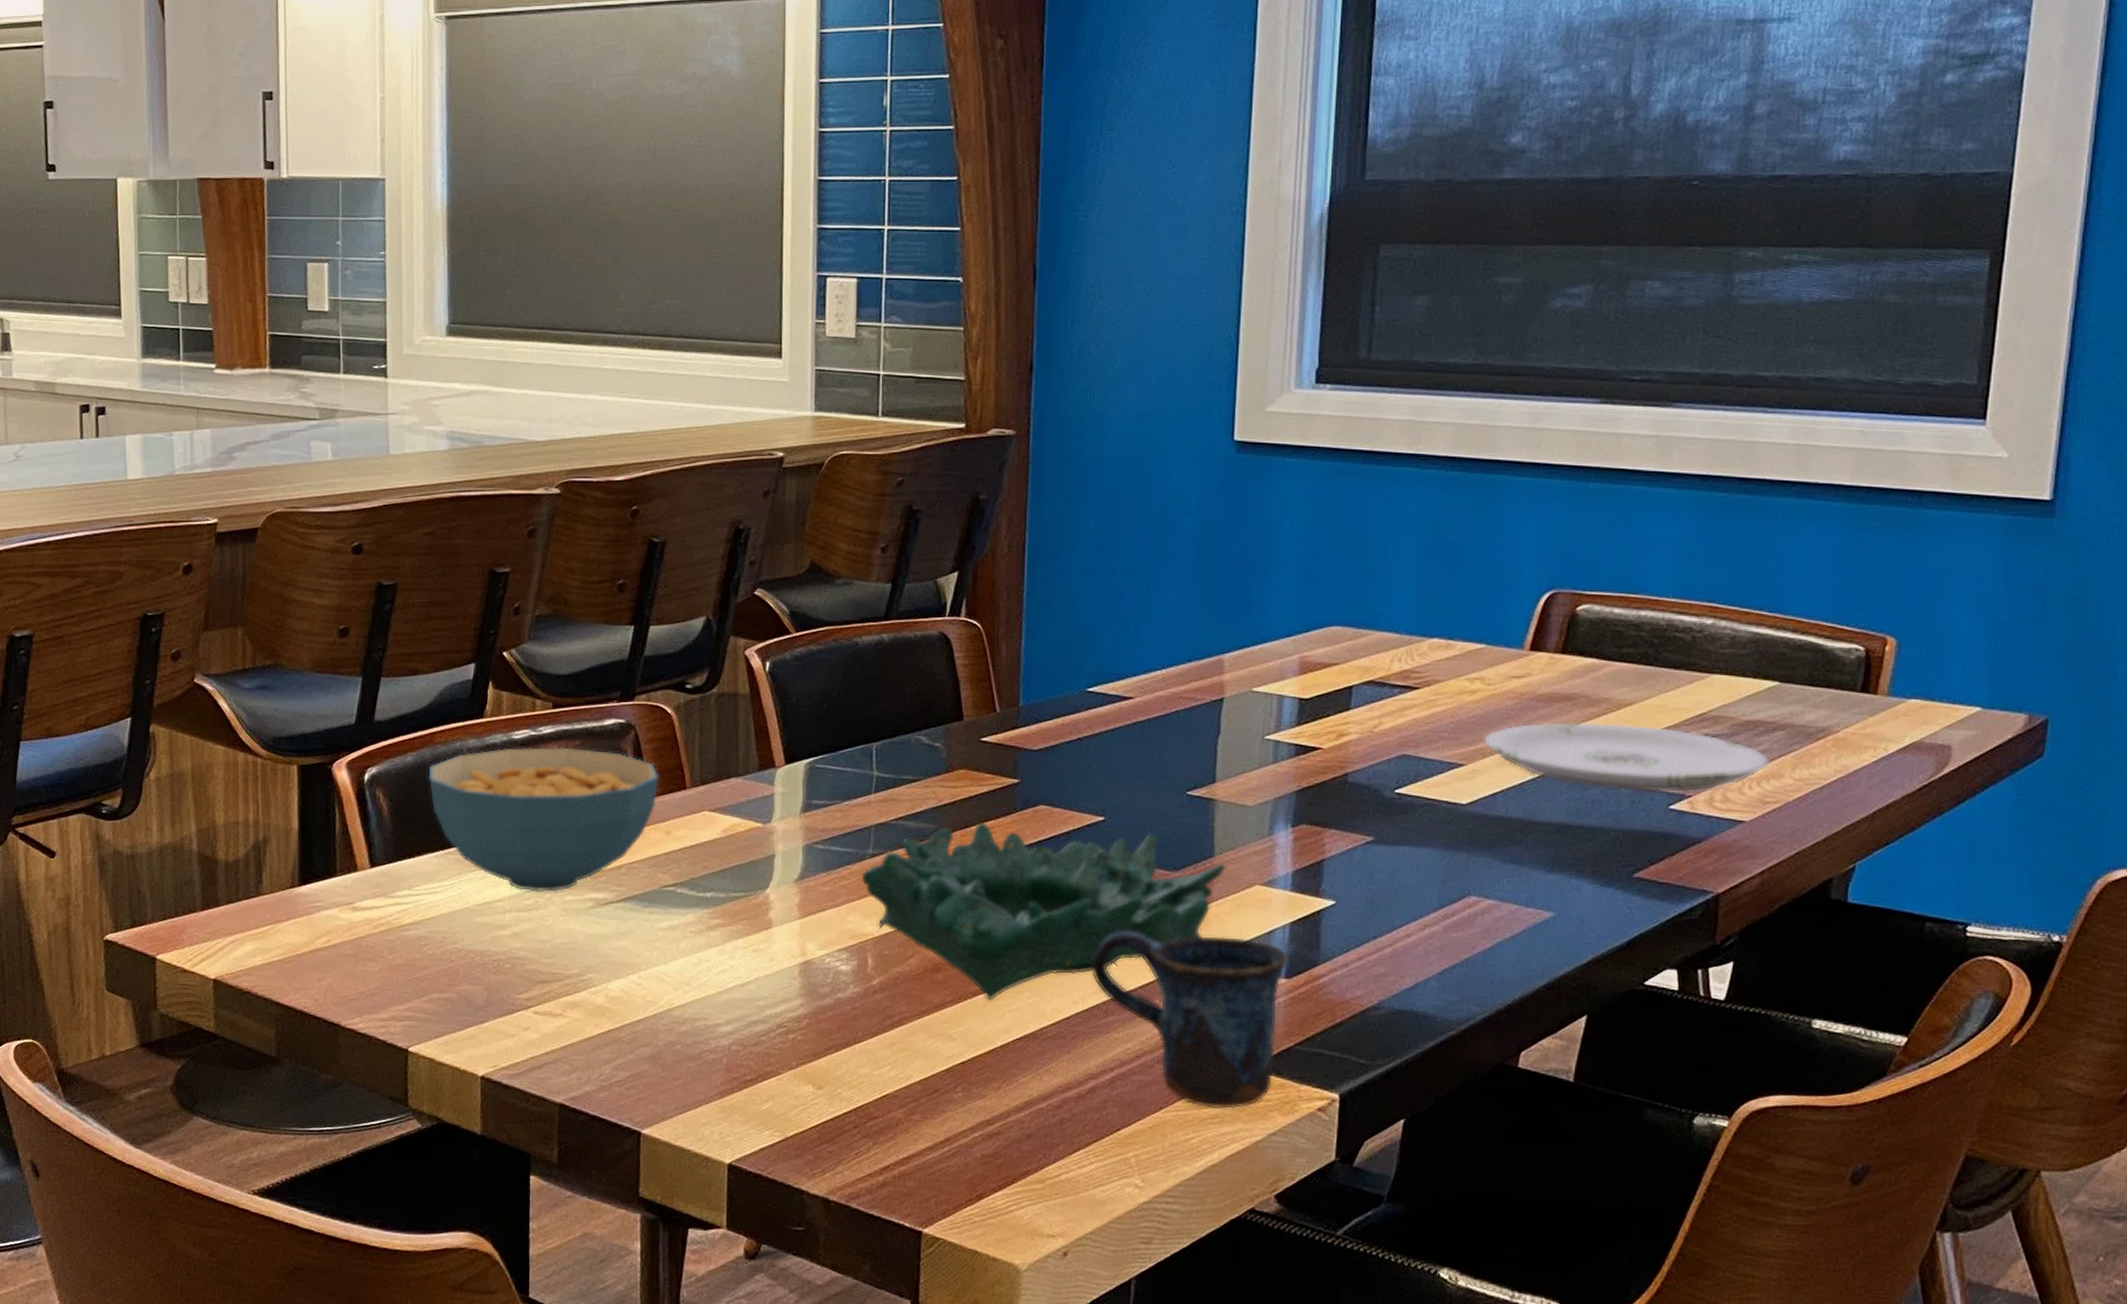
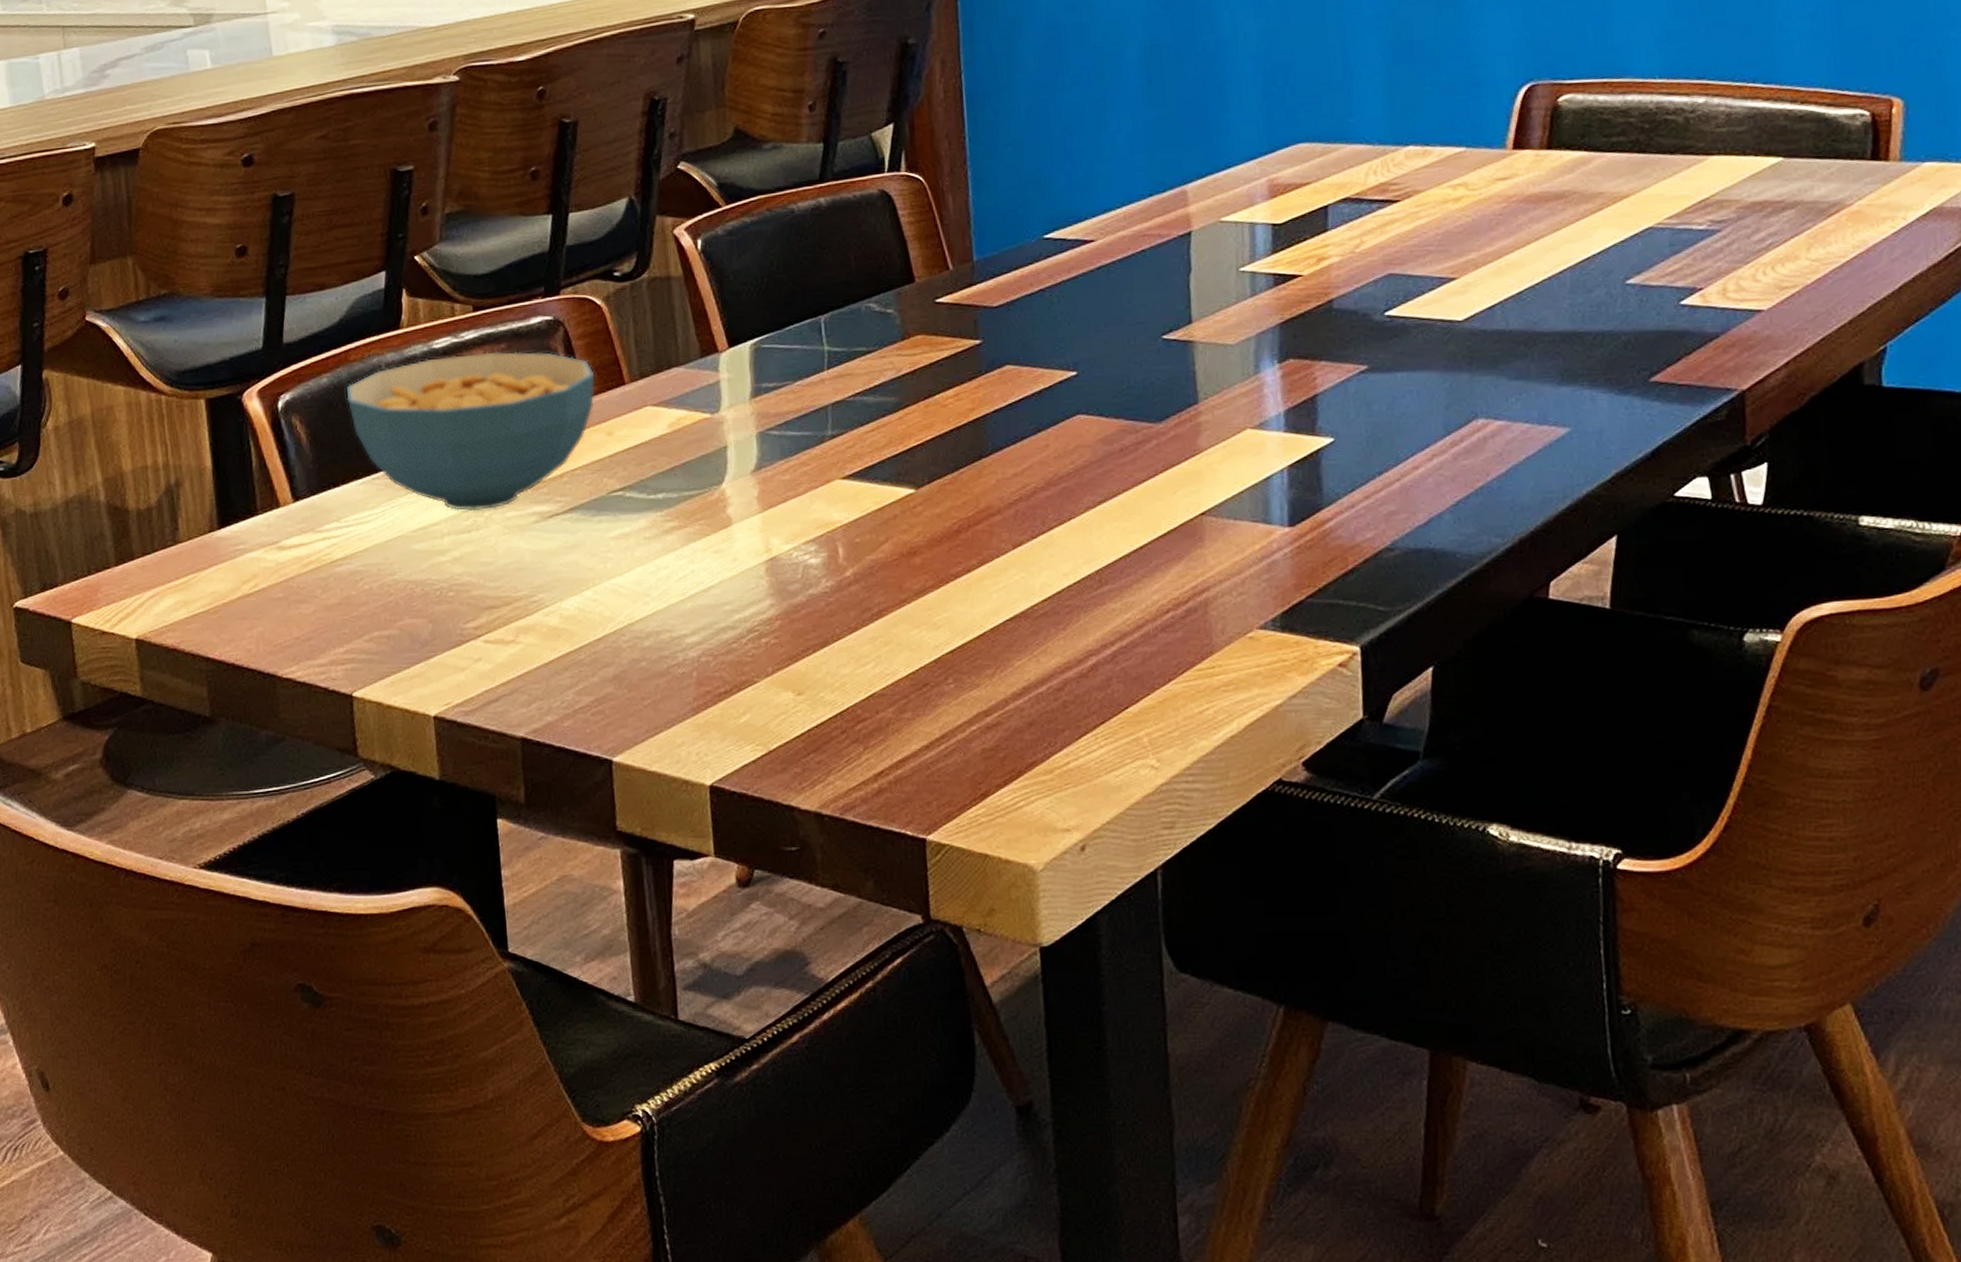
decorative bowl: present [861,821,1226,1000] -> none [822,384,1213,581]
mug: present [1092,929,1289,1109] -> none [1079,487,1291,675]
plate: present [1484,722,1770,793] -> none [1474,218,1783,290]

